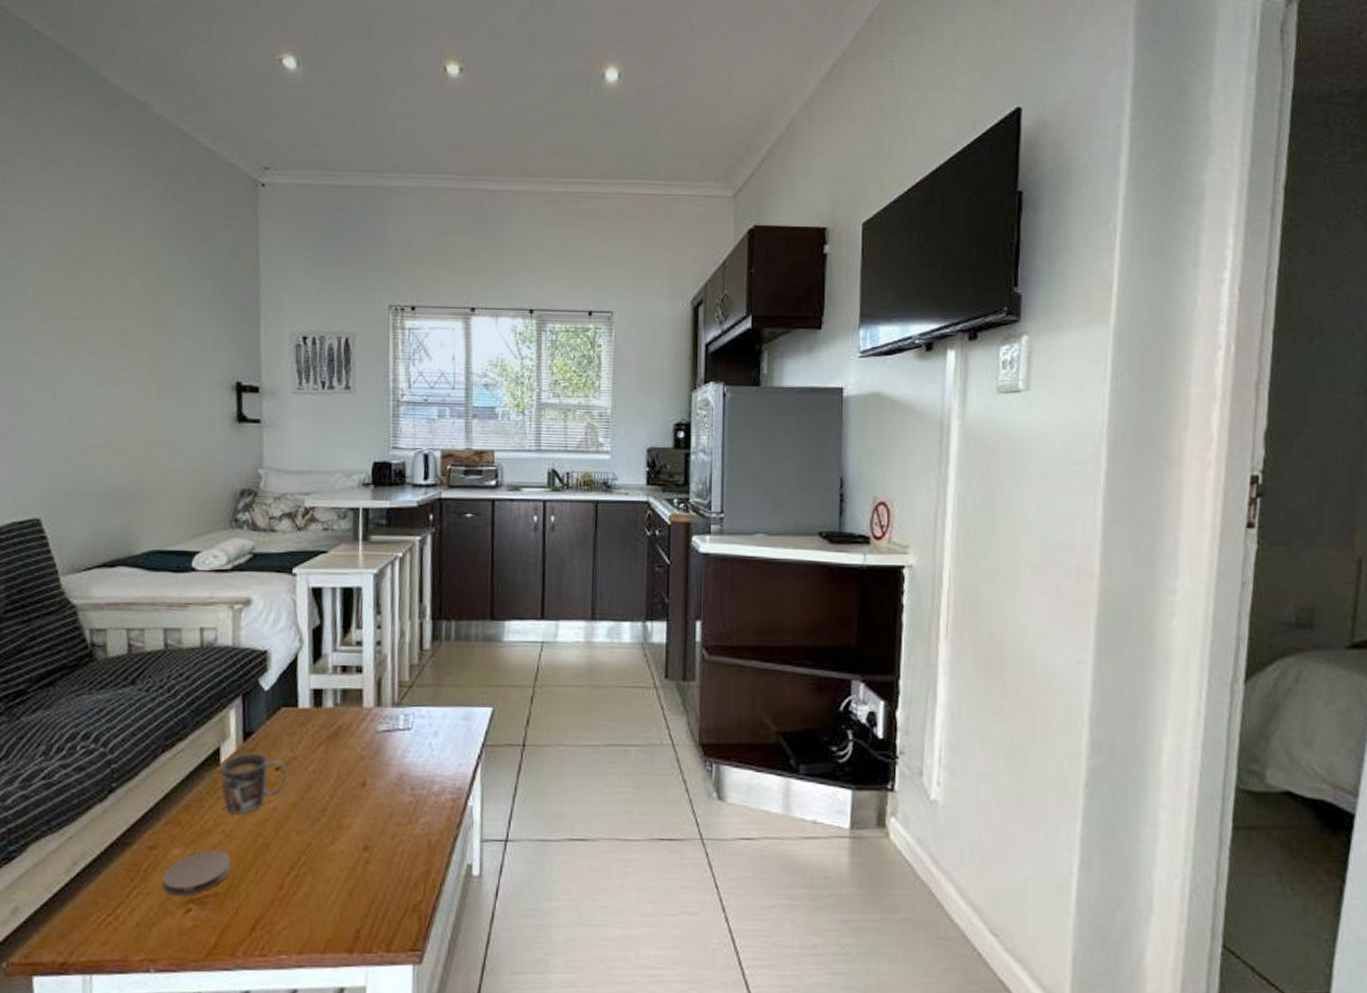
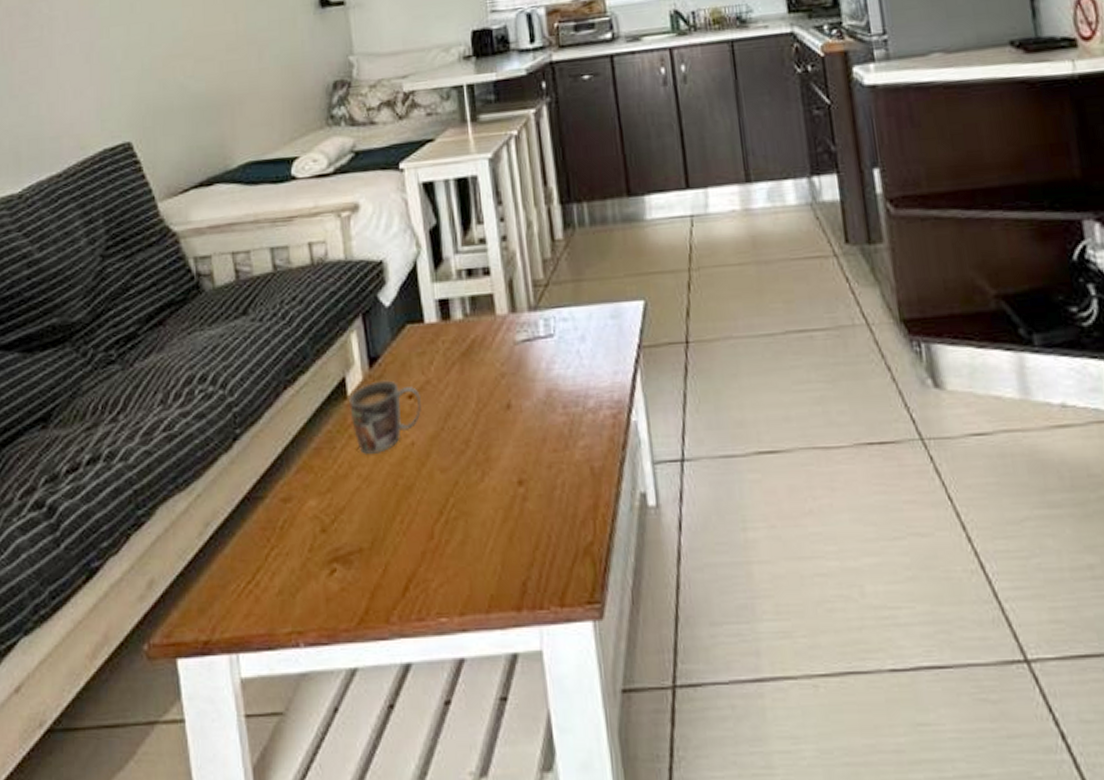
coaster: present [162,850,231,897] -> none [301,498,373,556]

